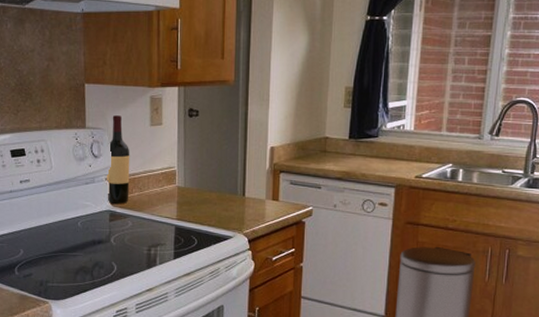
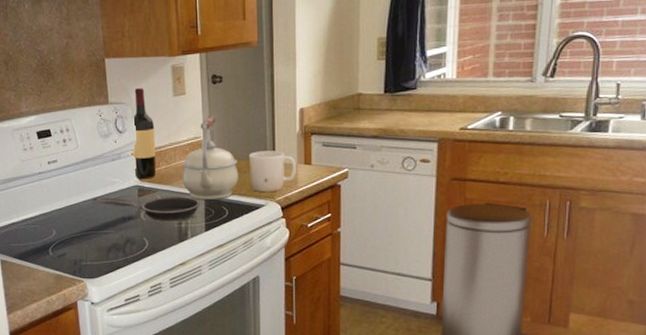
frying pan: none [62,220,170,246] -> present [91,196,200,220]
kettle: none [154,147,209,229] -> present [182,115,239,201]
mug: none [219,185,265,224] -> present [248,150,297,192]

